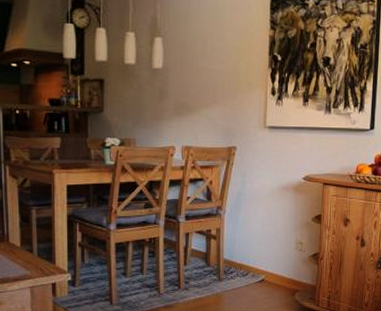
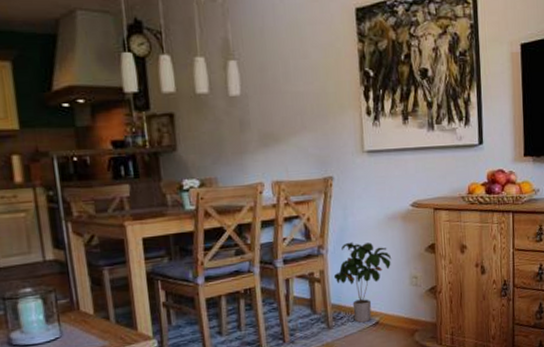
potted plant: none [228,206,281,278] -> present [333,241,392,323]

